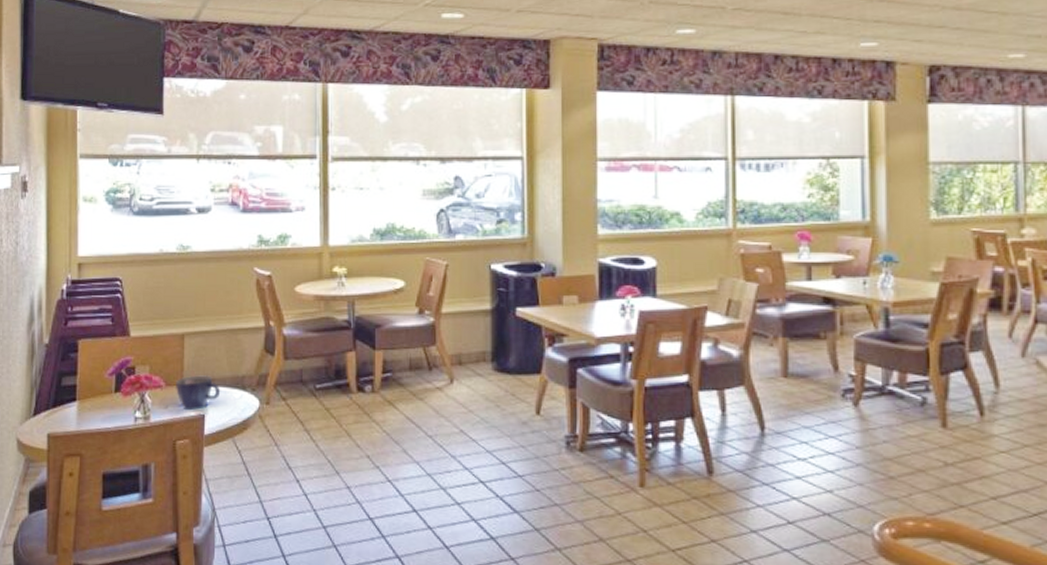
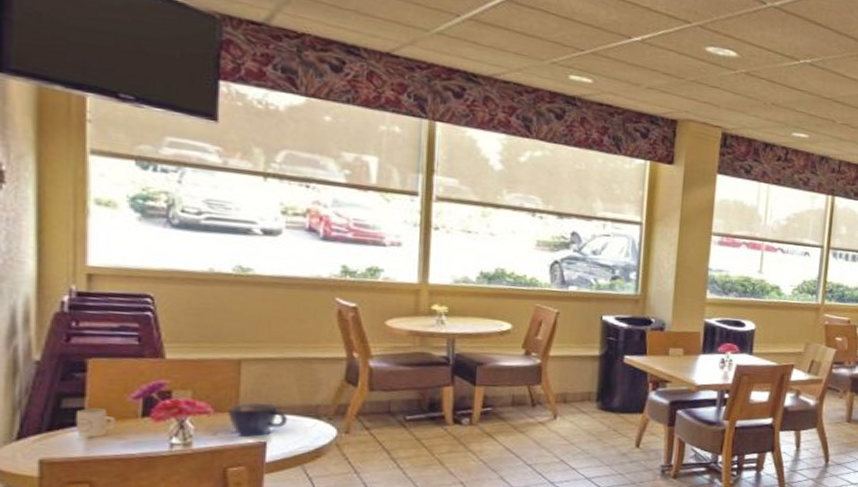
mug: none [70,385,98,414] -> present [75,408,117,439]

